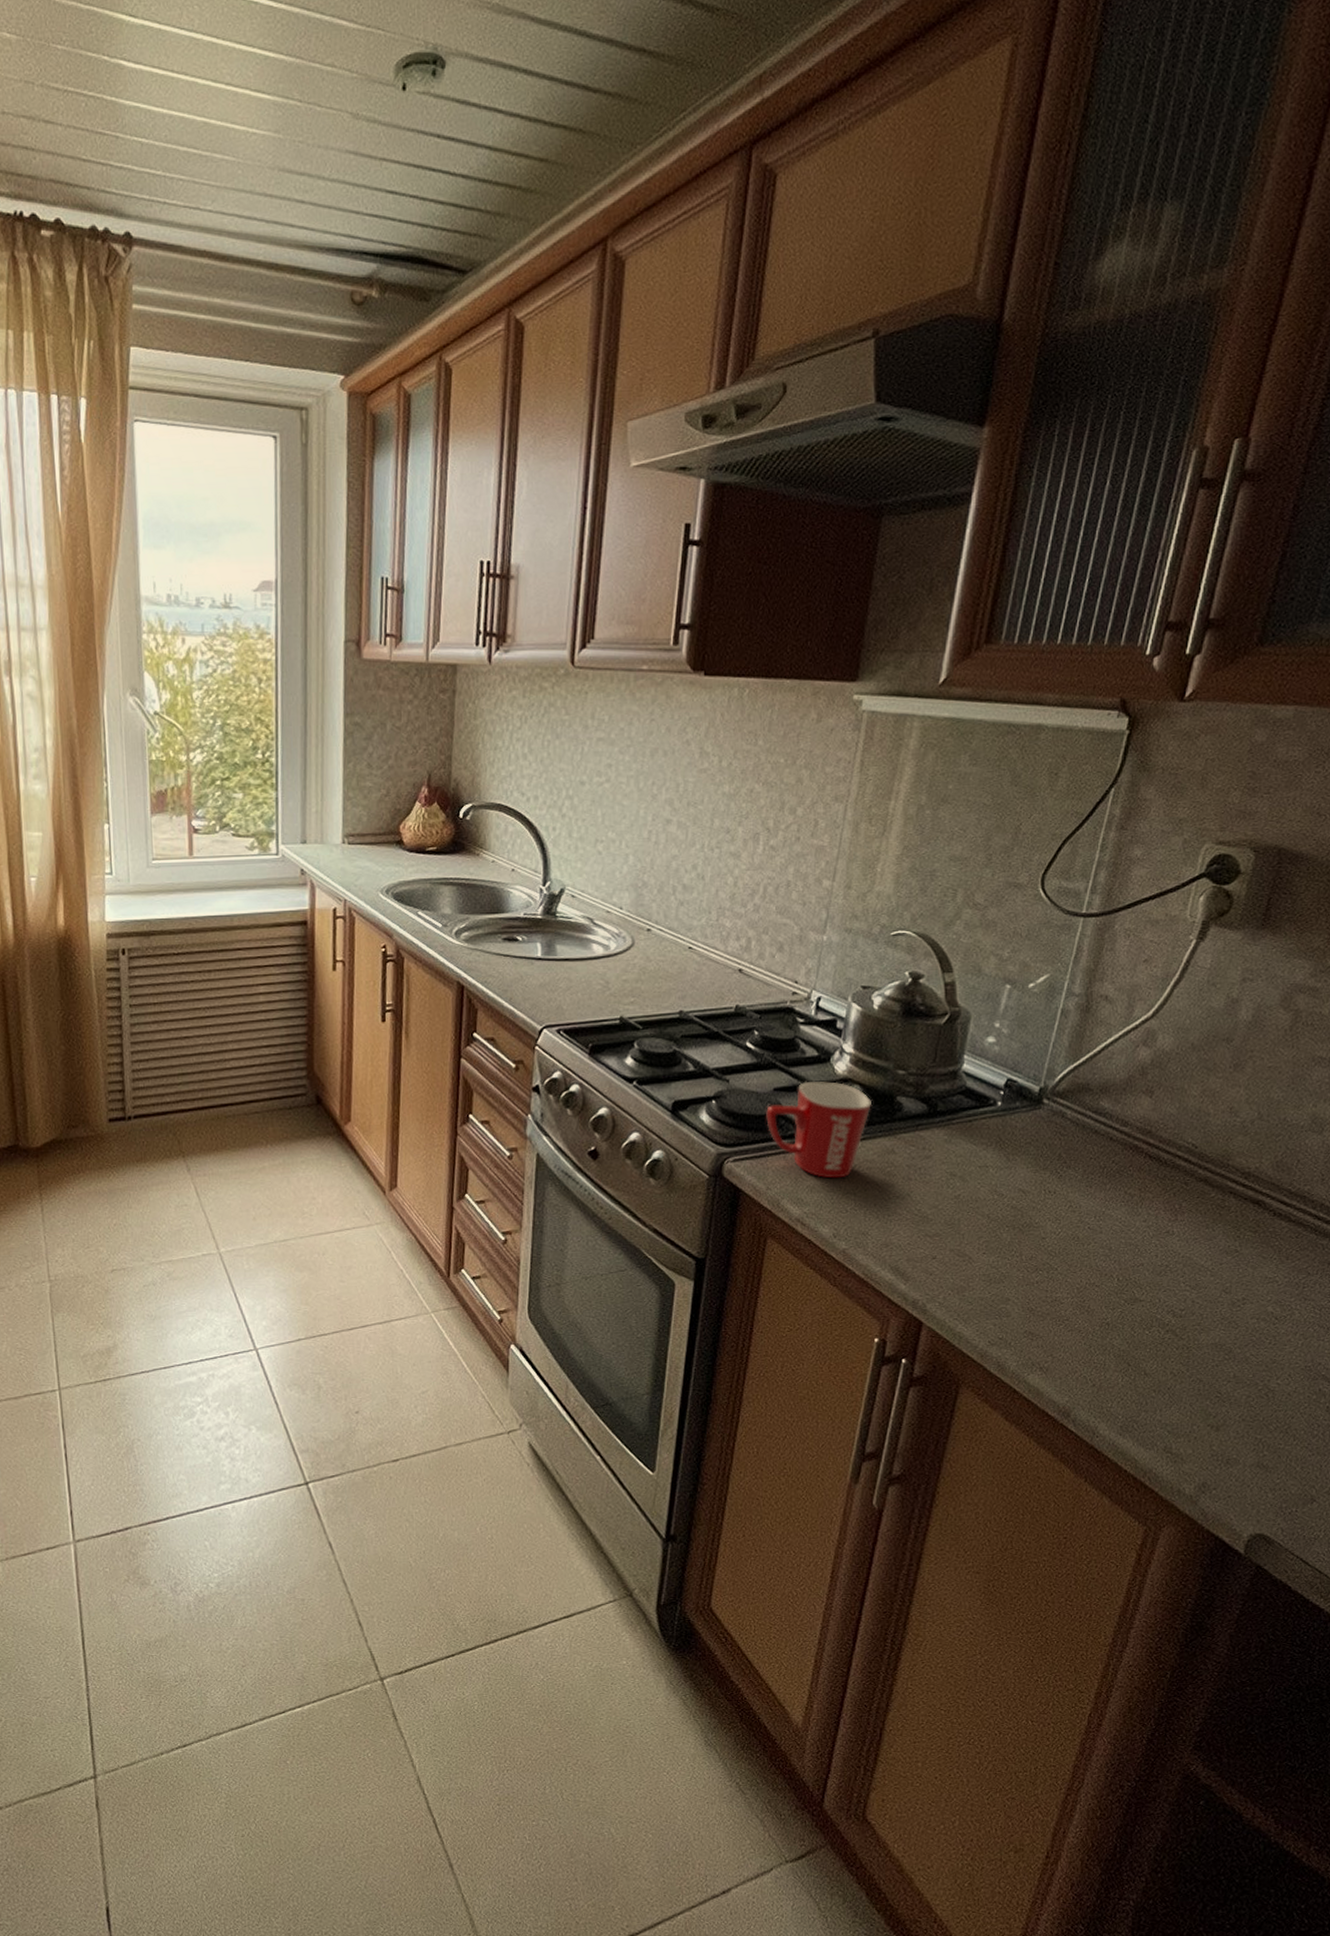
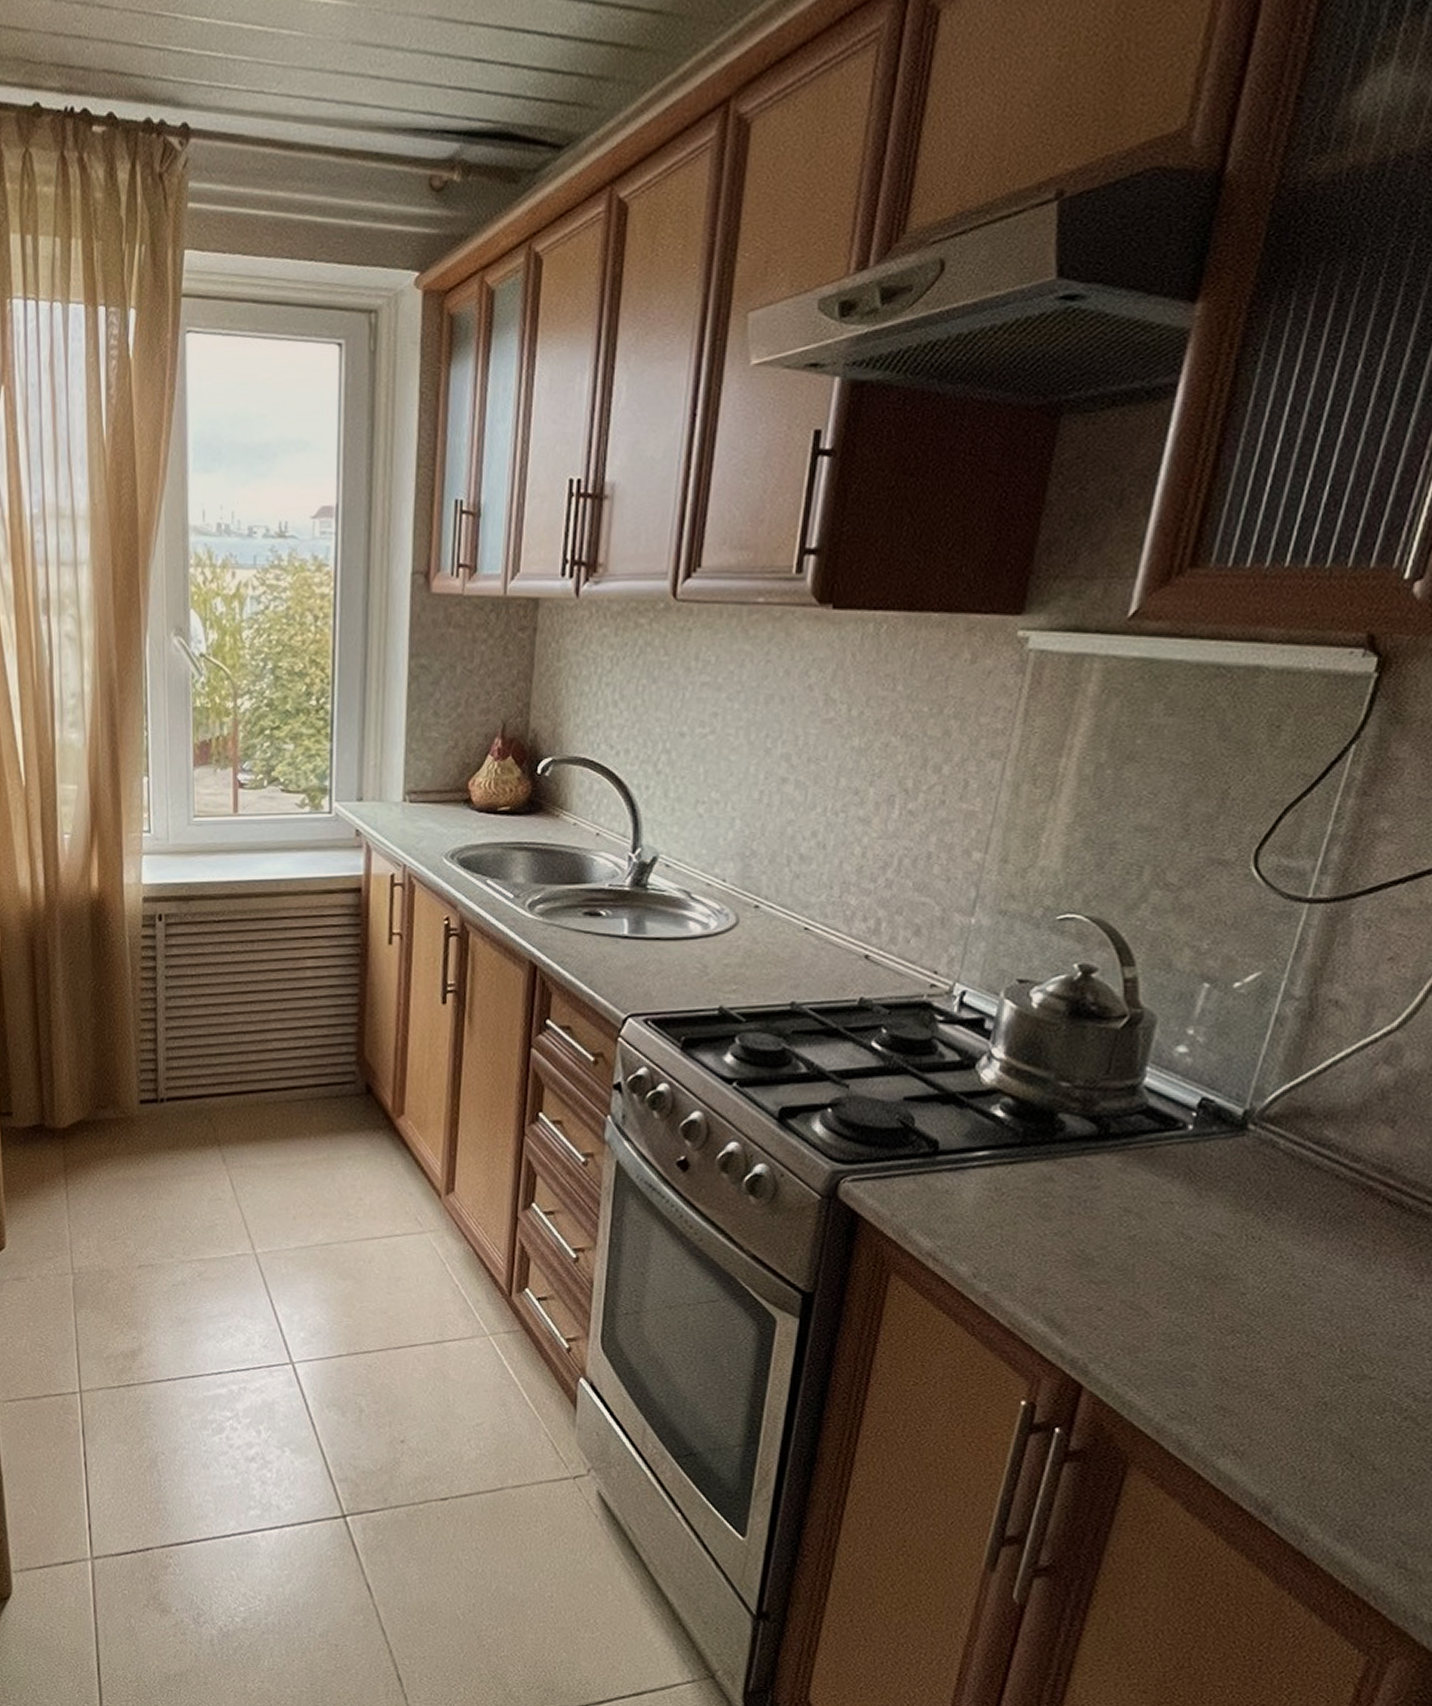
mug: present [766,1081,871,1179] -> none [893,1090,1026,1208]

